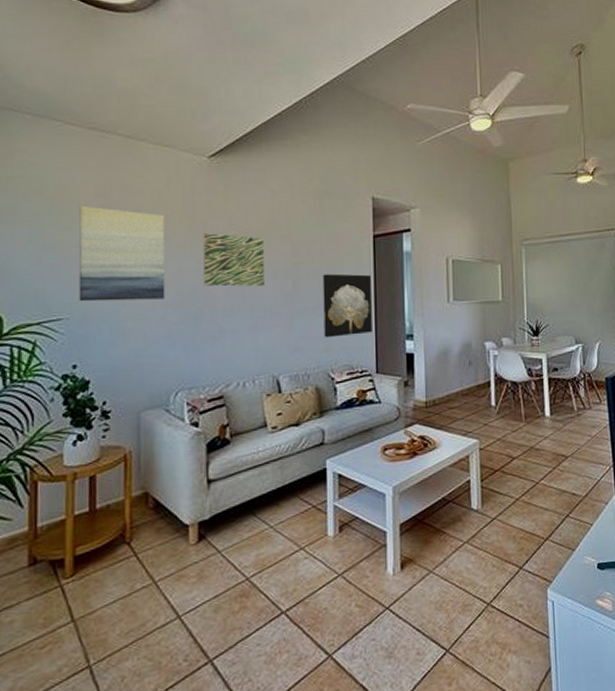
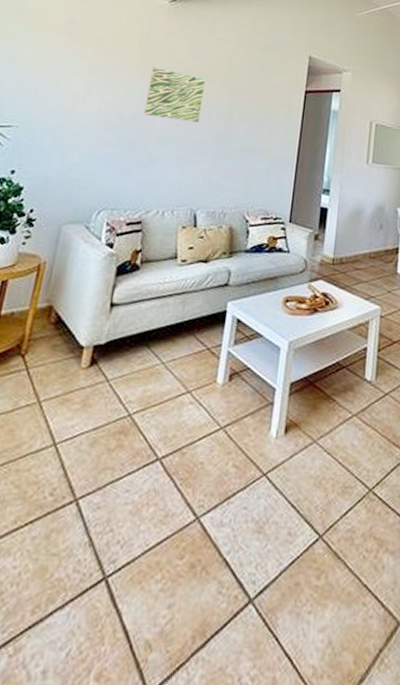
wall art: present [78,205,166,302] -> none [31,28,121,122]
wall art: present [322,273,373,338] -> none [245,120,298,182]

